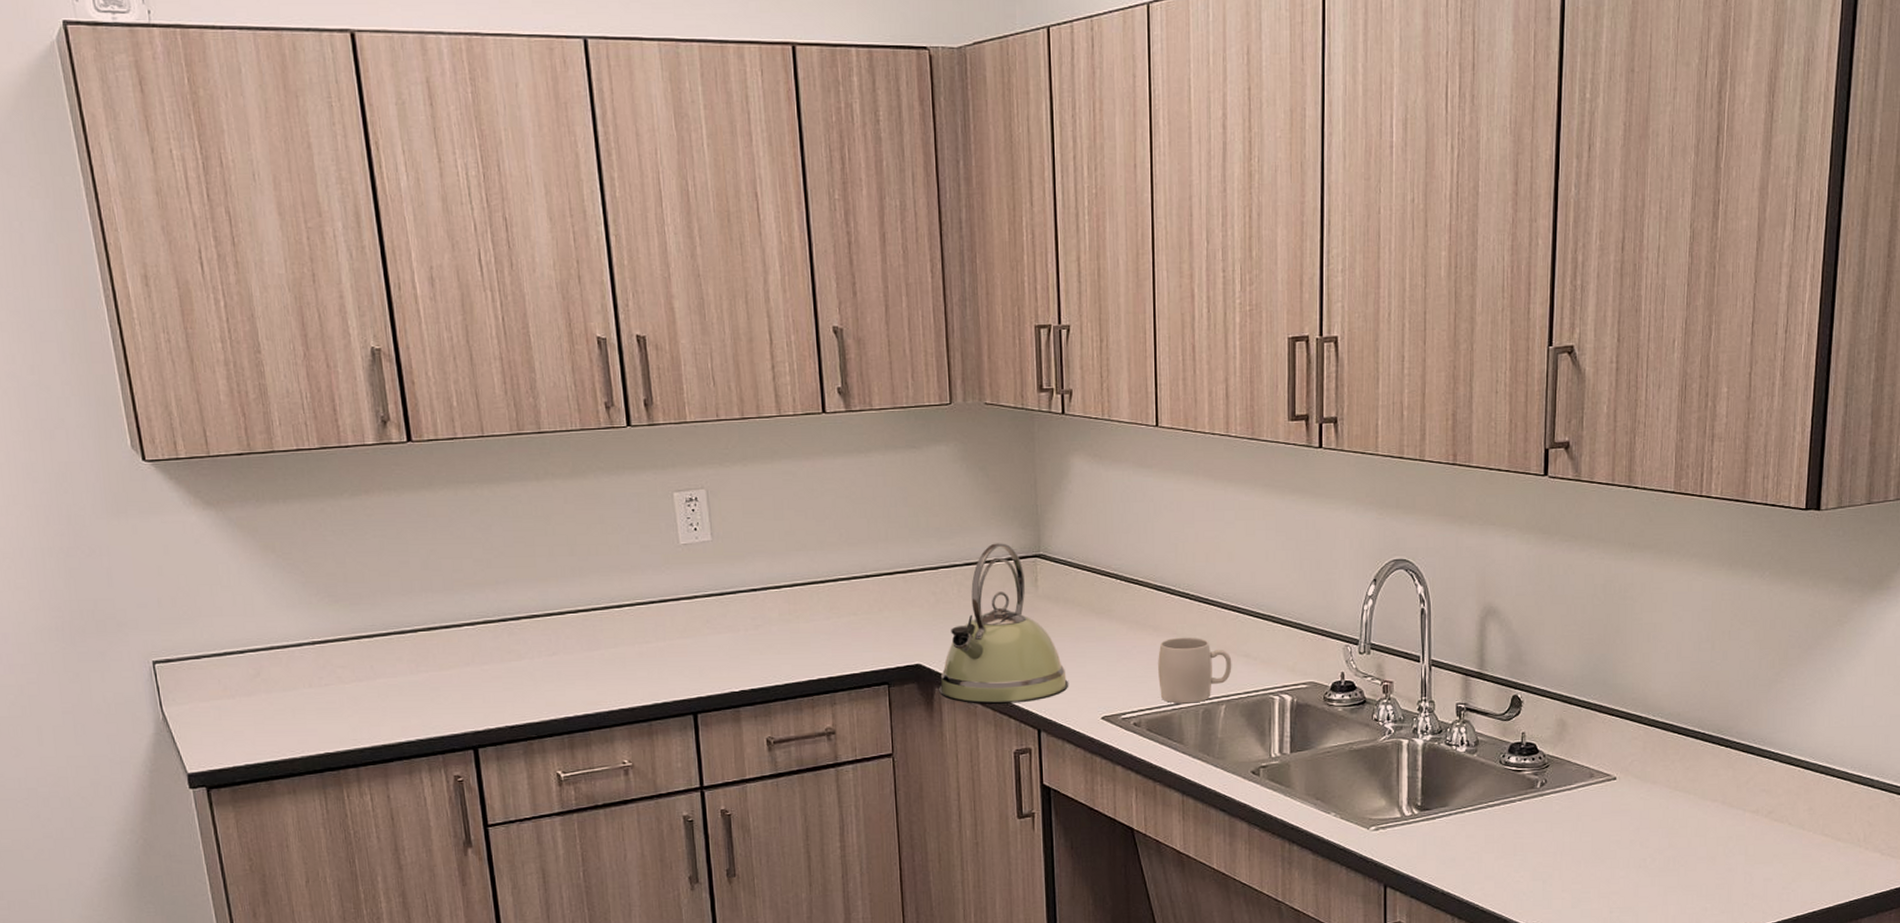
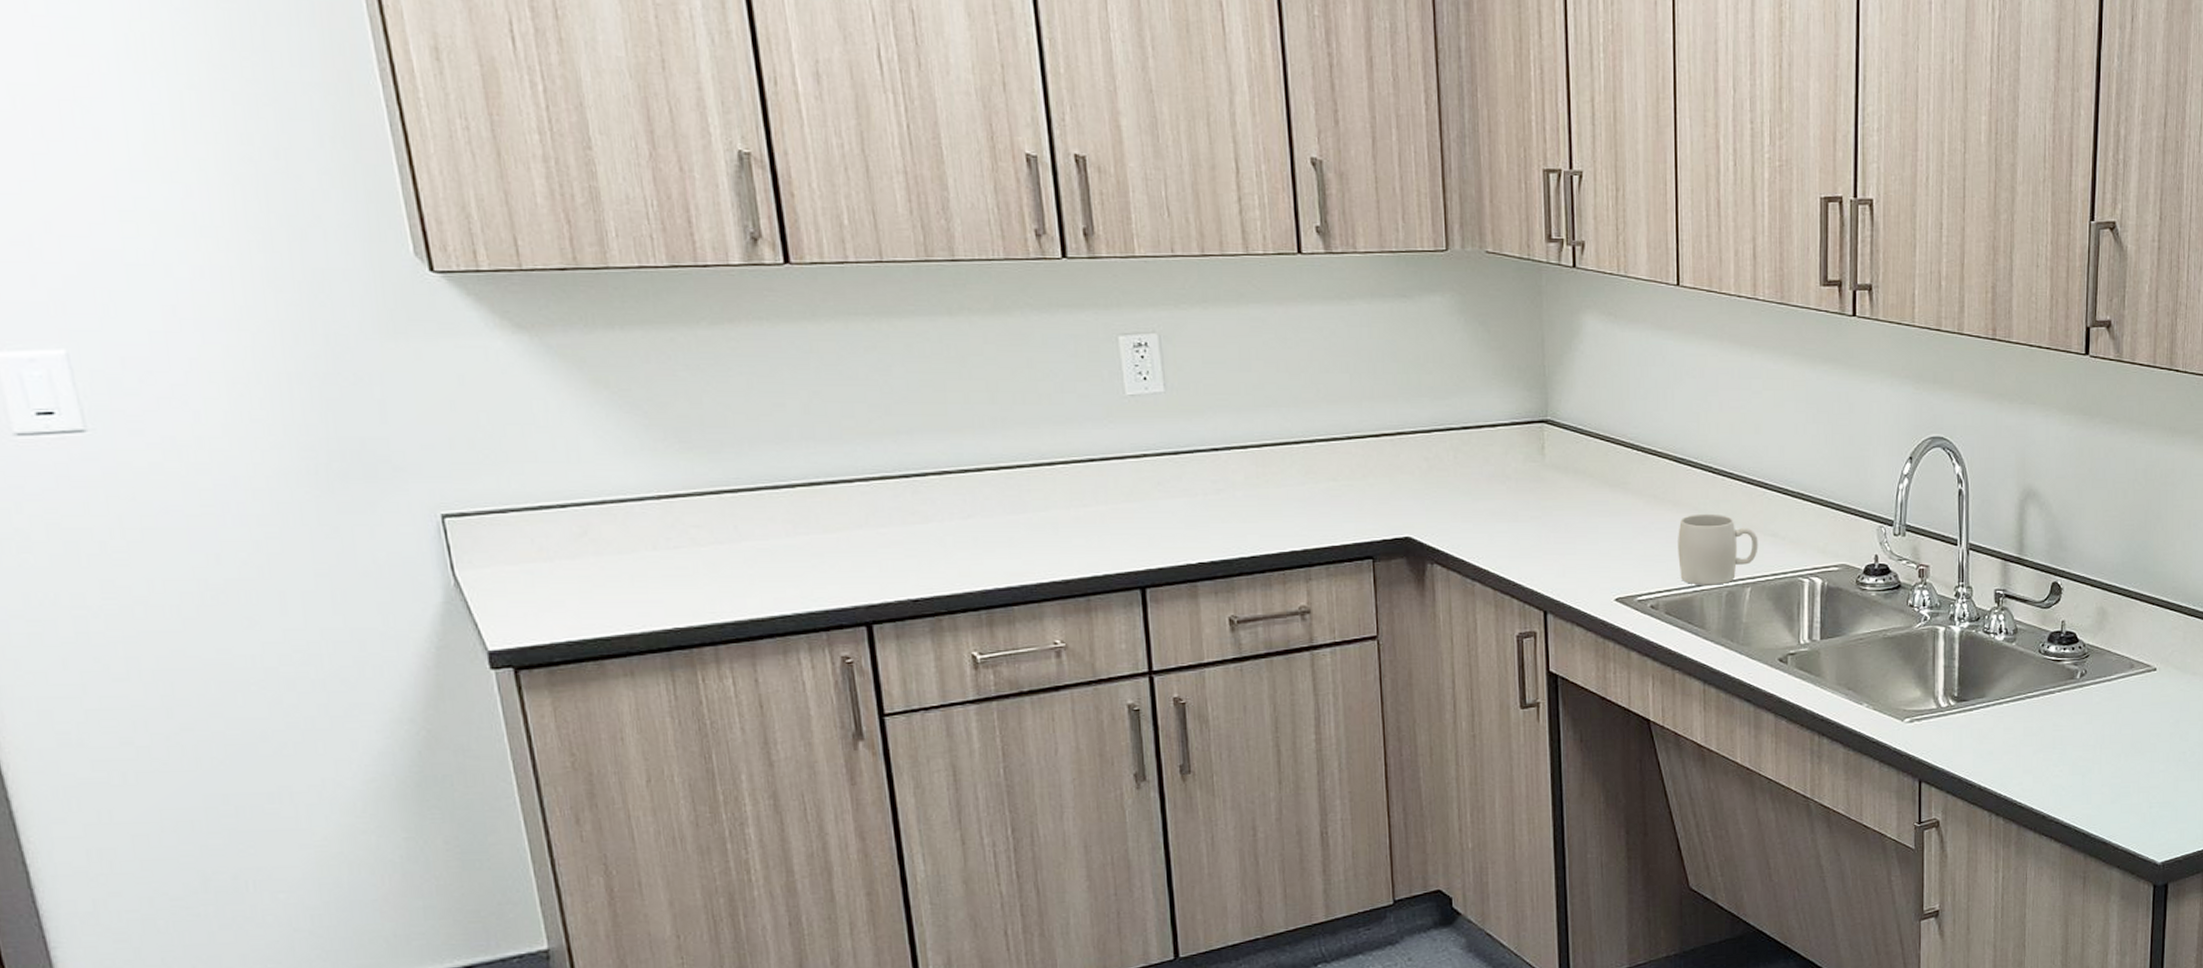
kettle: present [939,543,1068,705] -> none [1432,406,1578,584]

